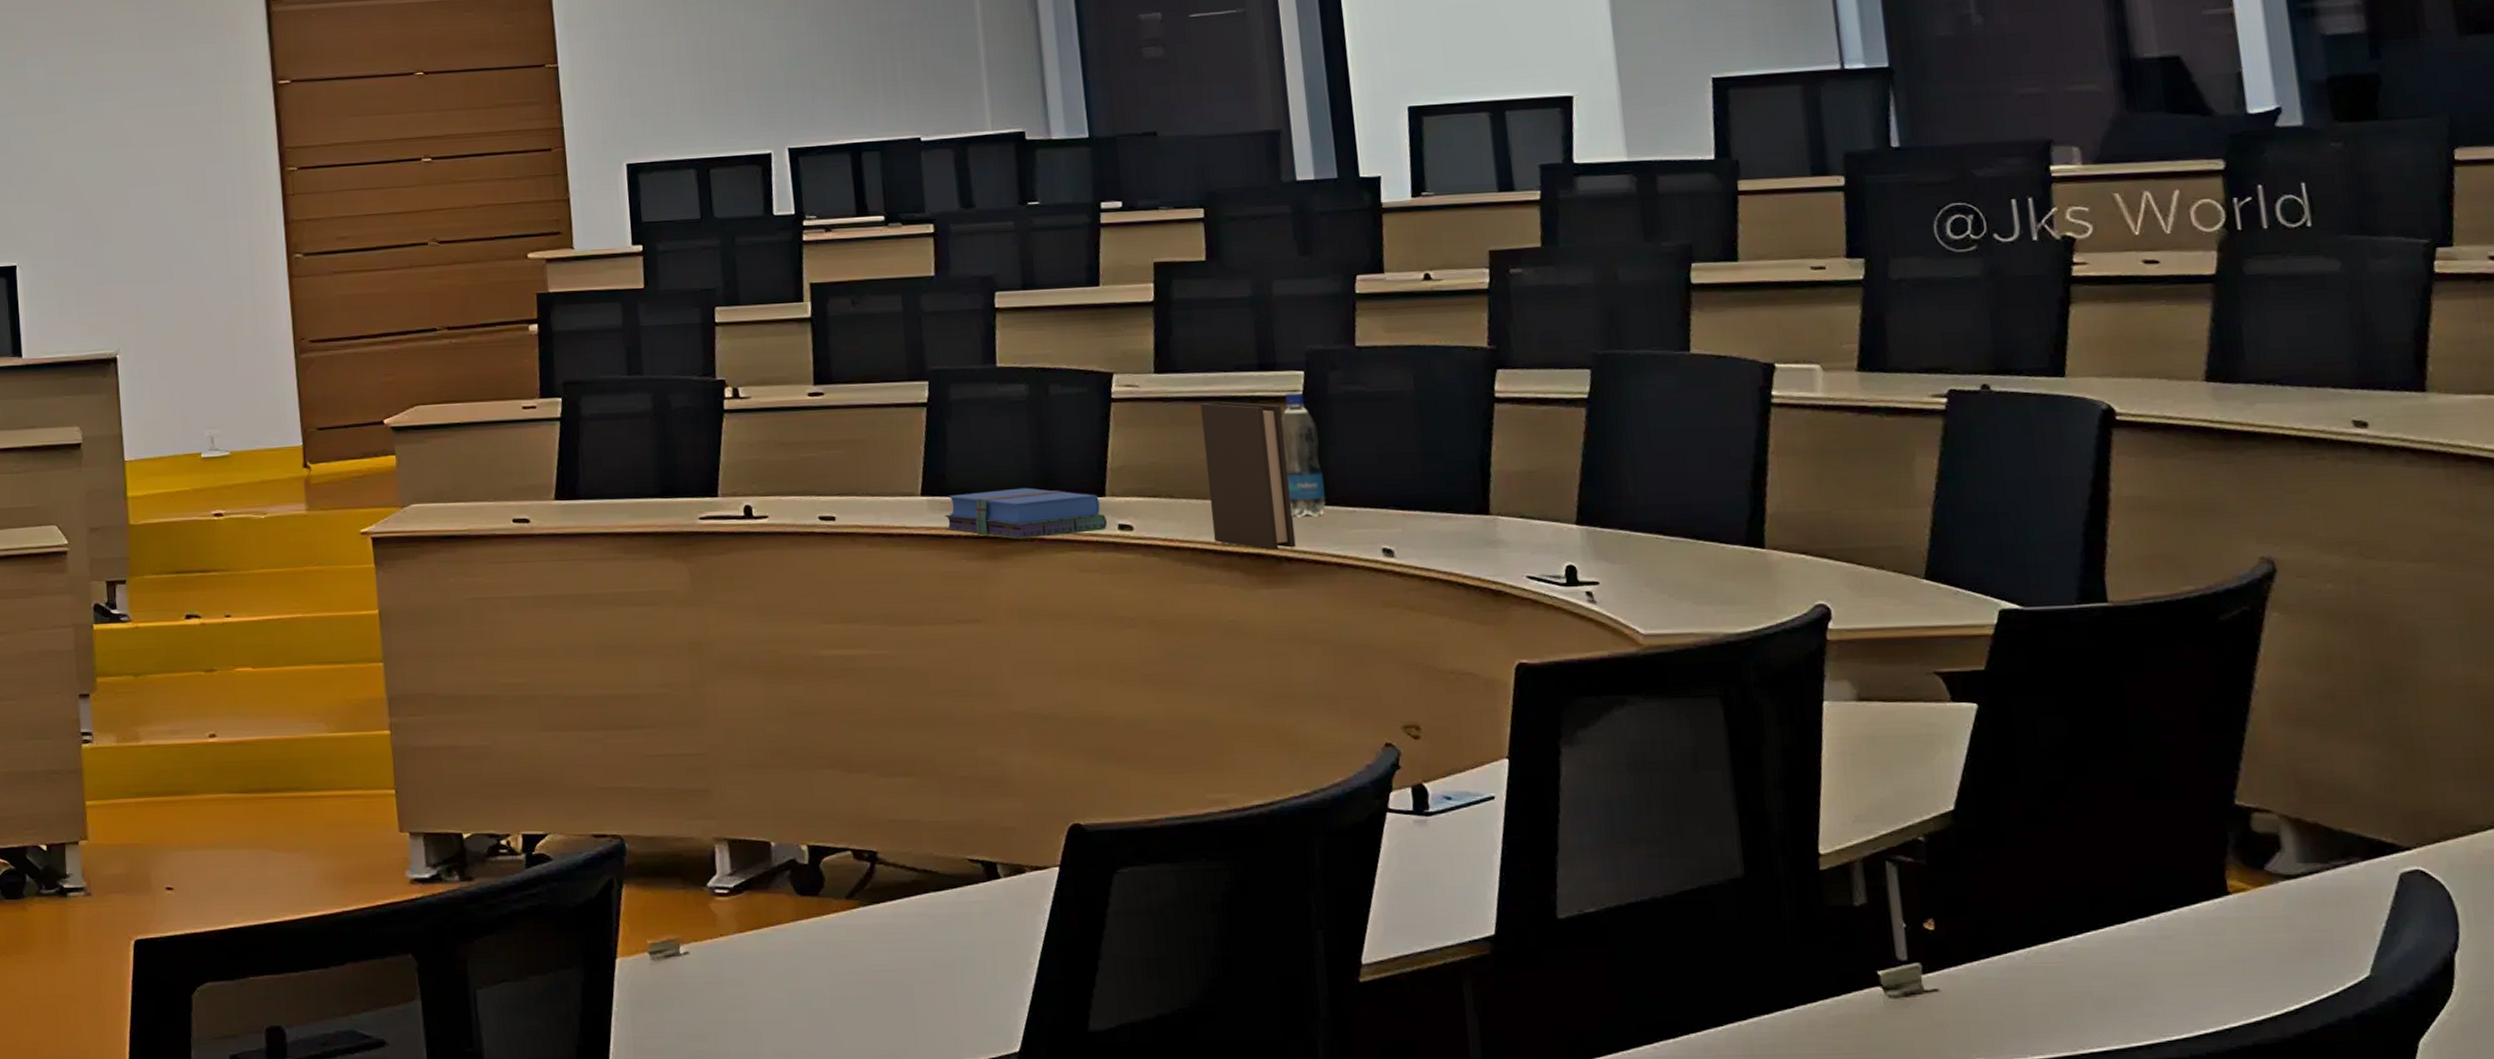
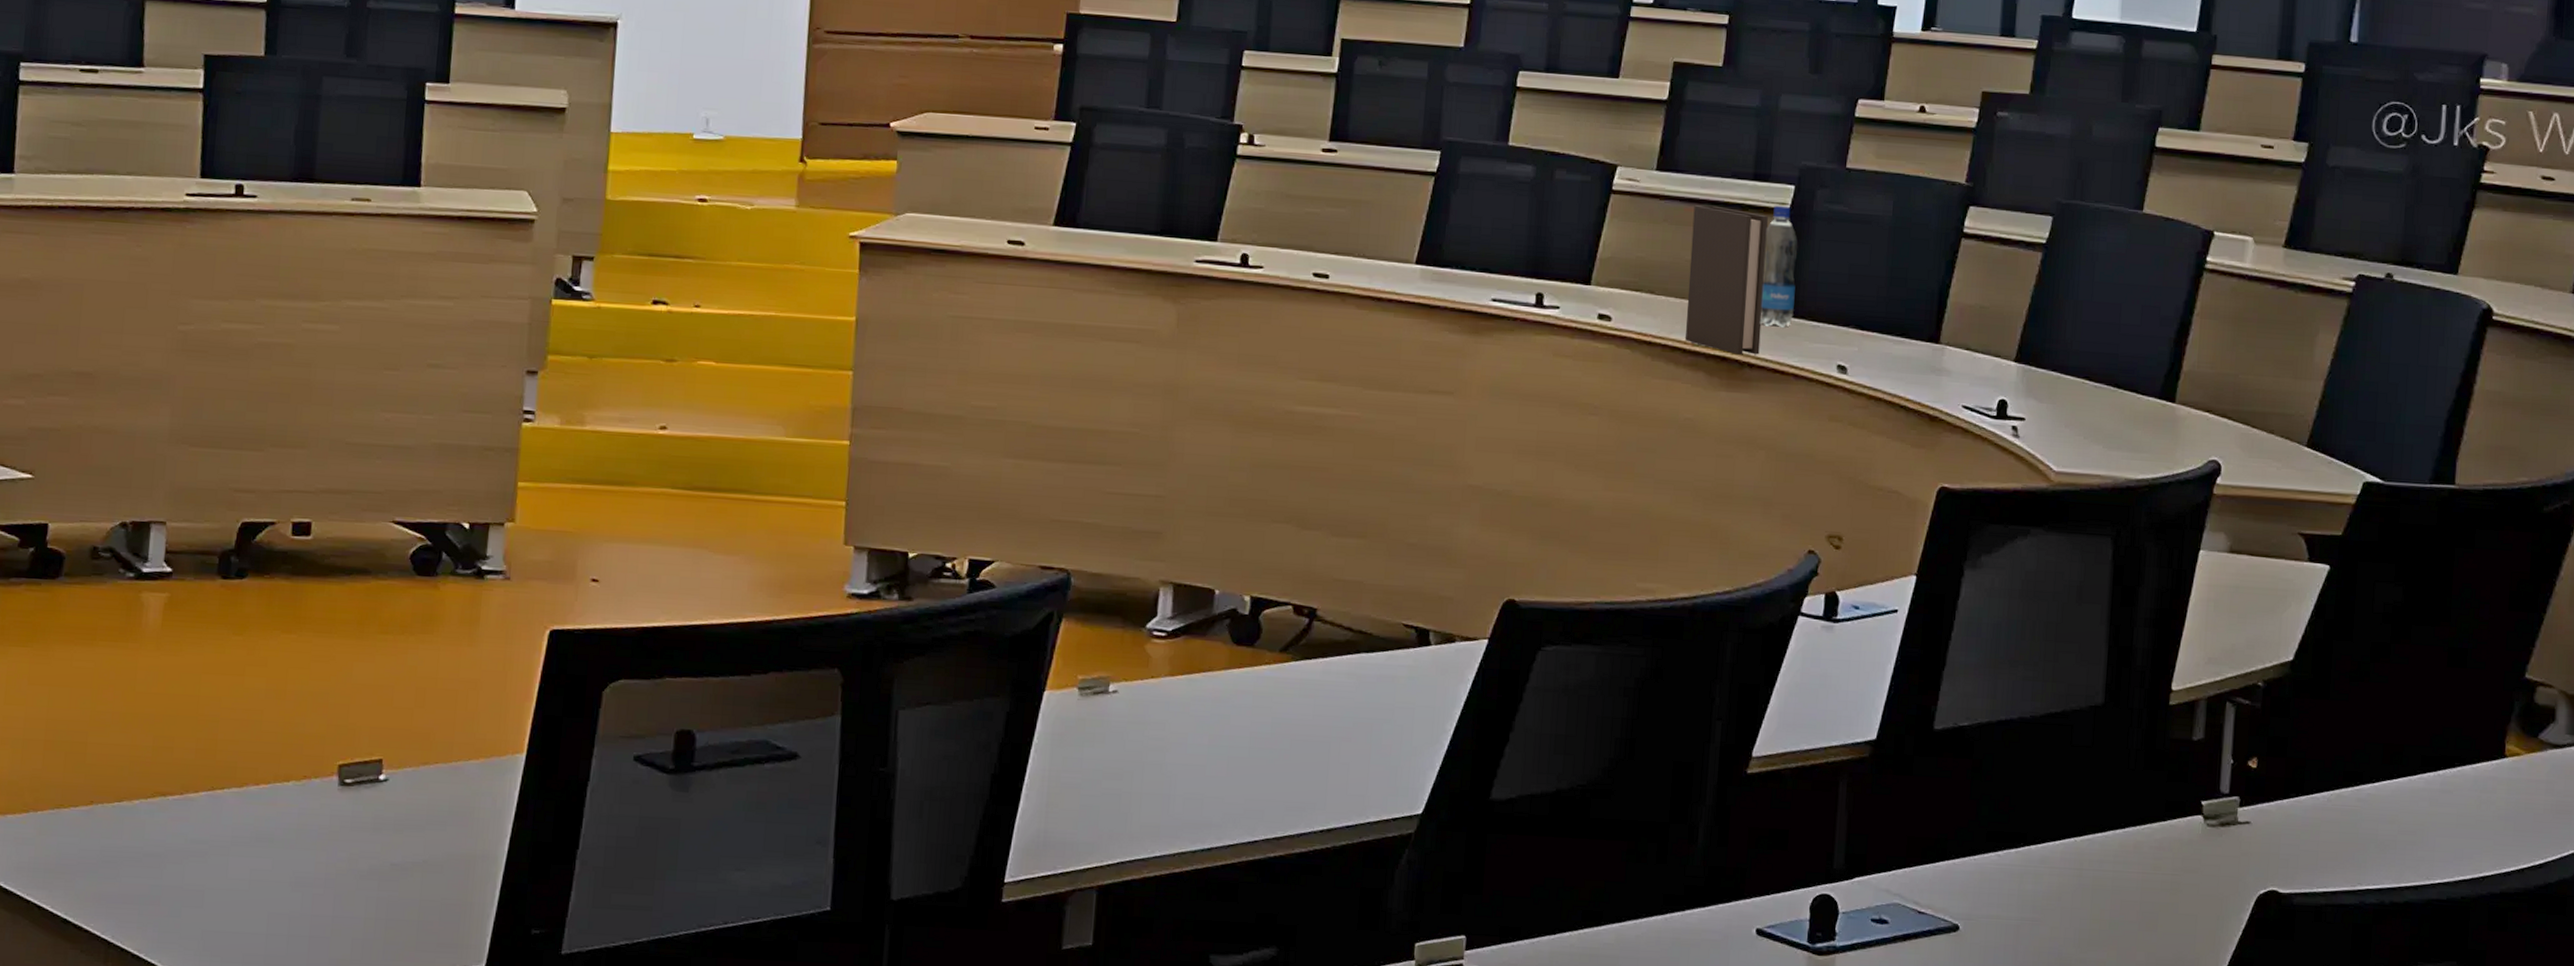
books: present [945,487,1108,540] -> none [1434,266,1589,318]

